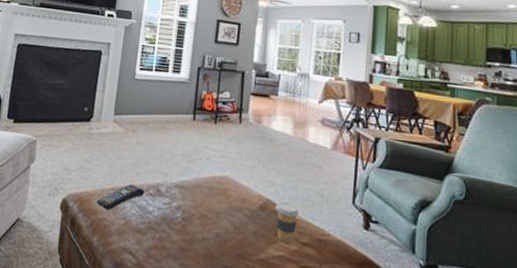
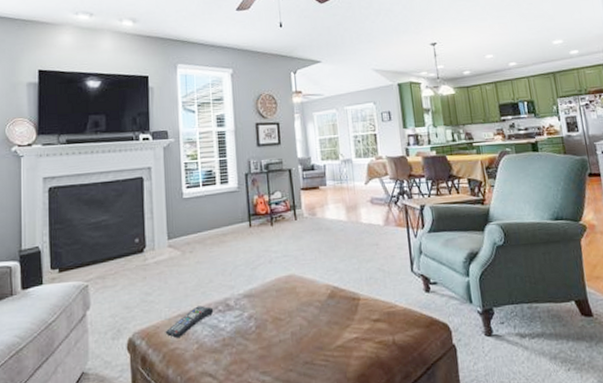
coffee cup: present [275,201,299,243] -> none [343,285,366,324]

